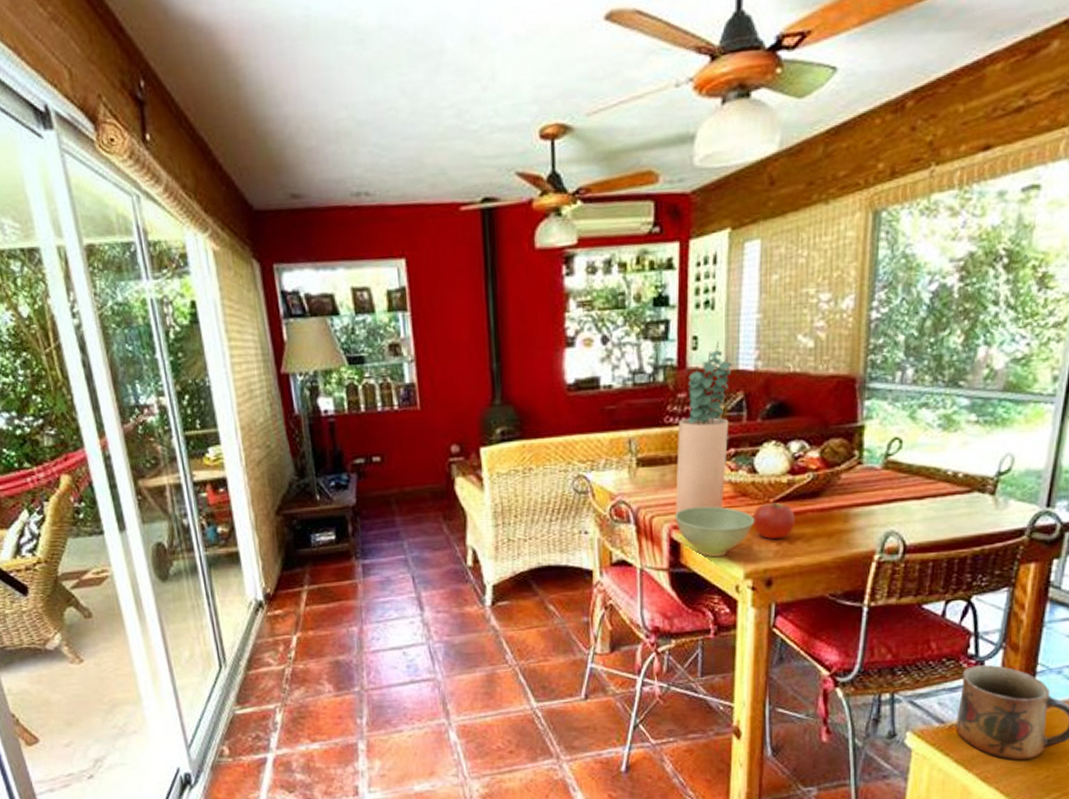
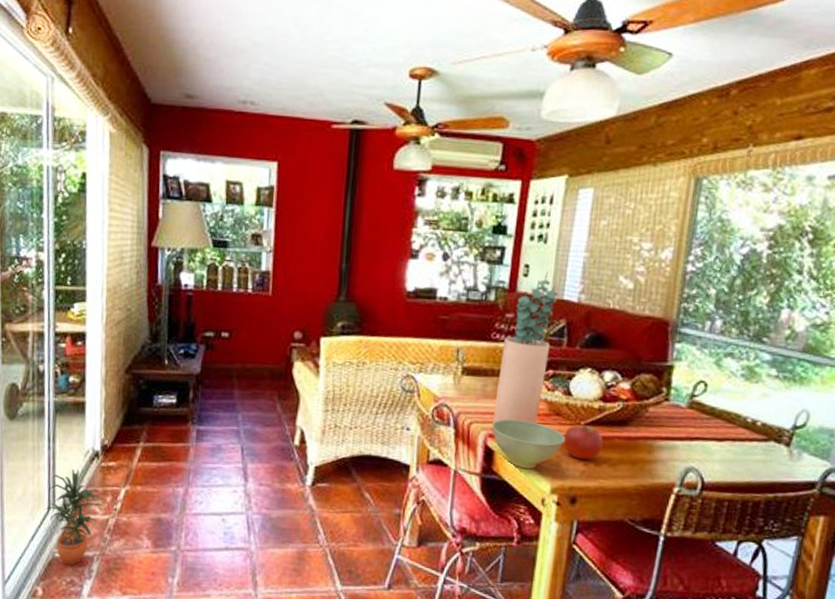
potted plant: none [215,623,276,721] -> present [45,470,102,565]

